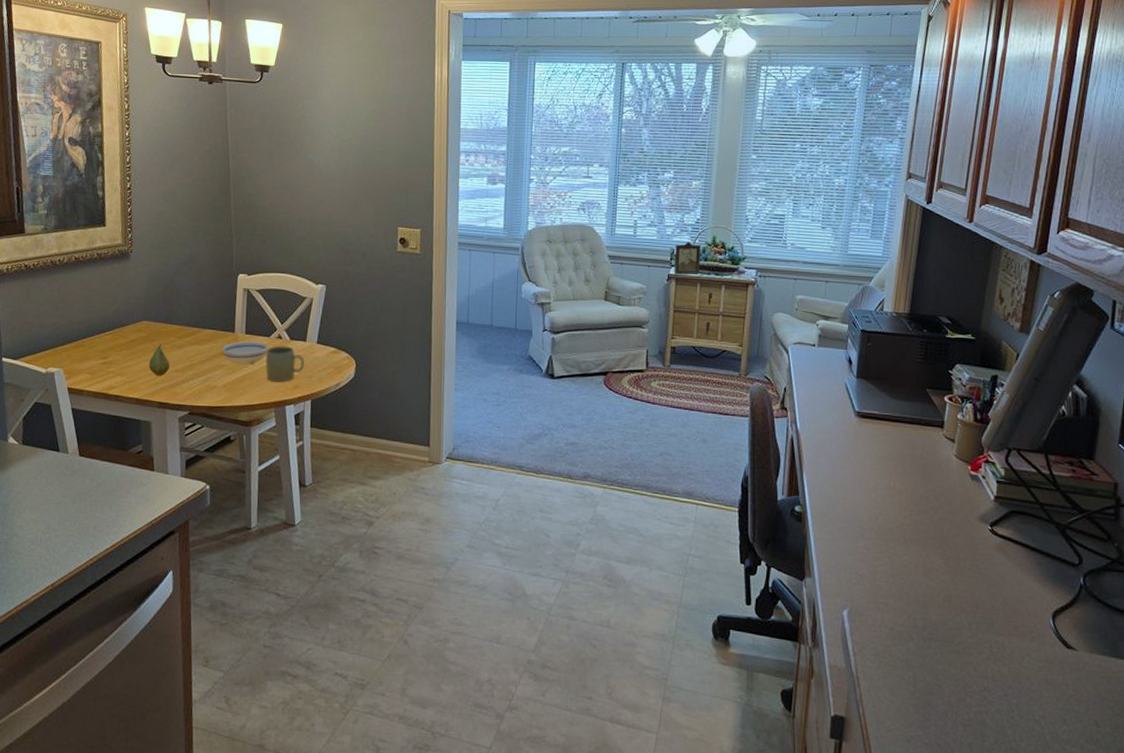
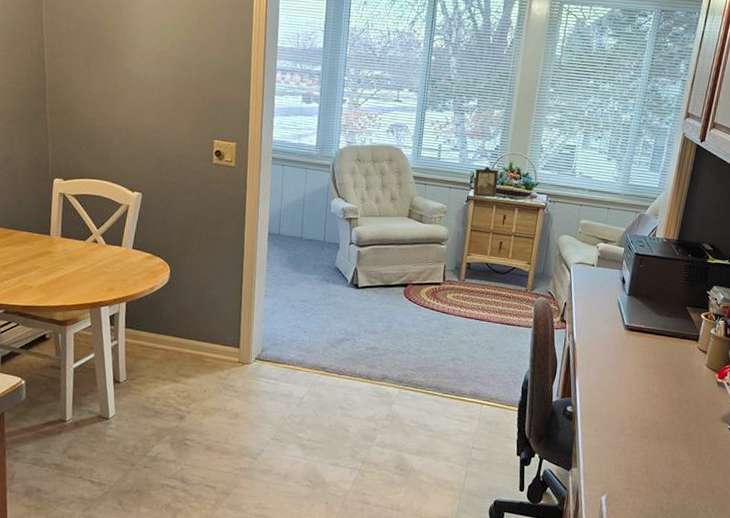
bowl: present [222,341,268,366] -> none [37,244,84,268]
mug: present [265,345,304,382] -> none [80,249,120,284]

